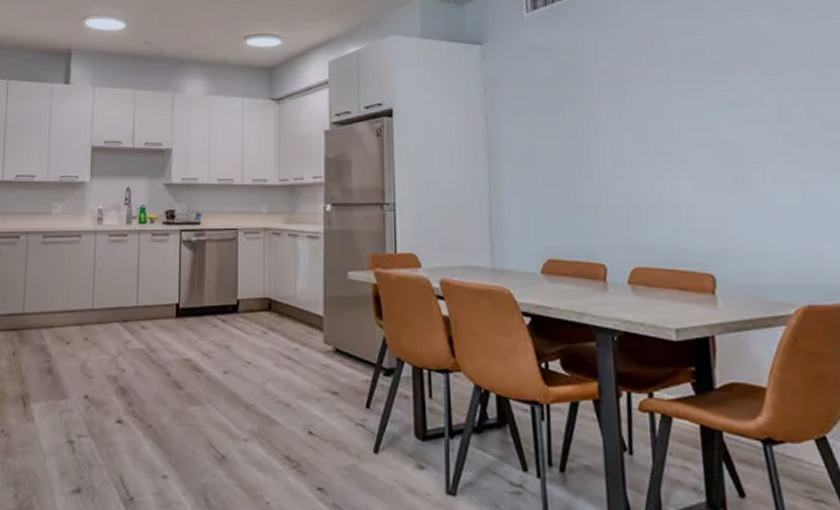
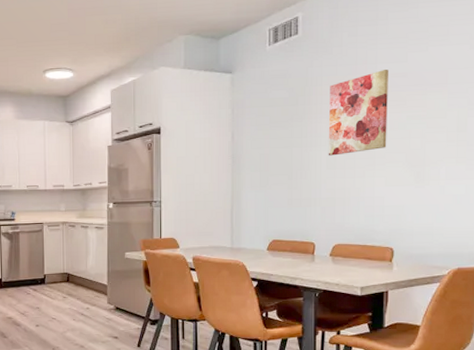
wall art: none [608,43,690,150] -> present [328,69,388,156]

